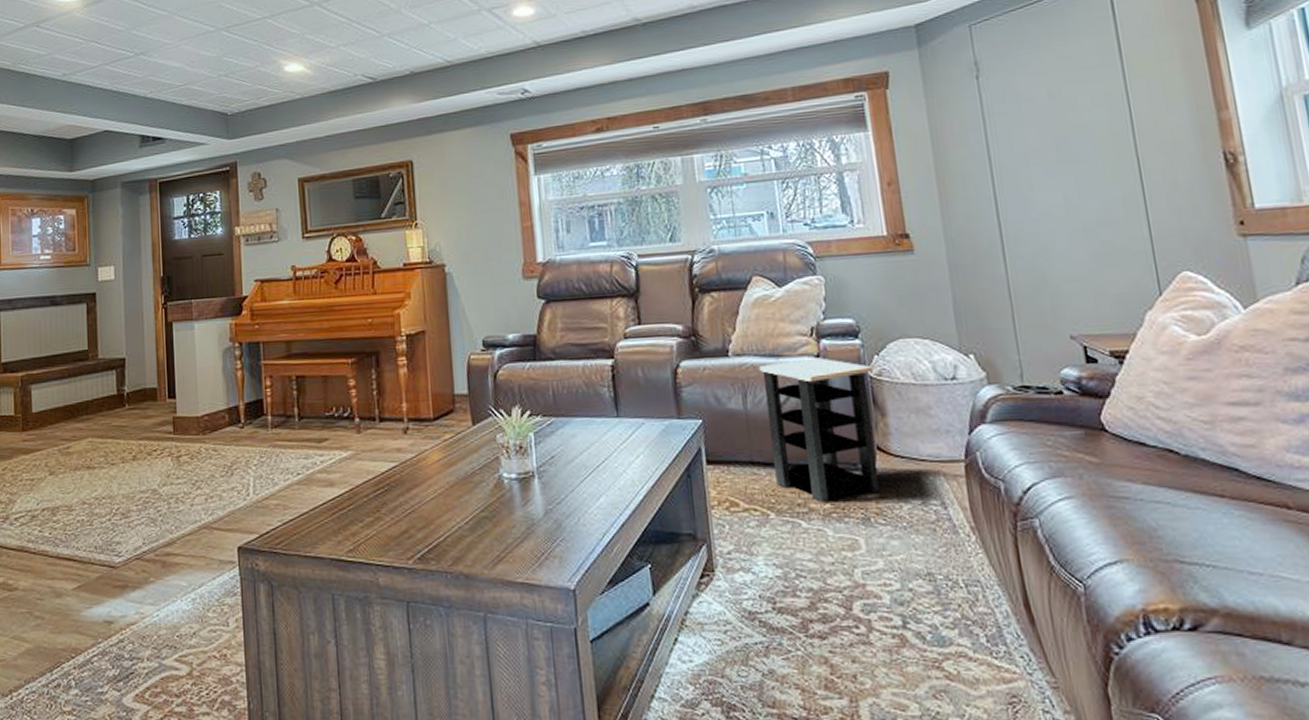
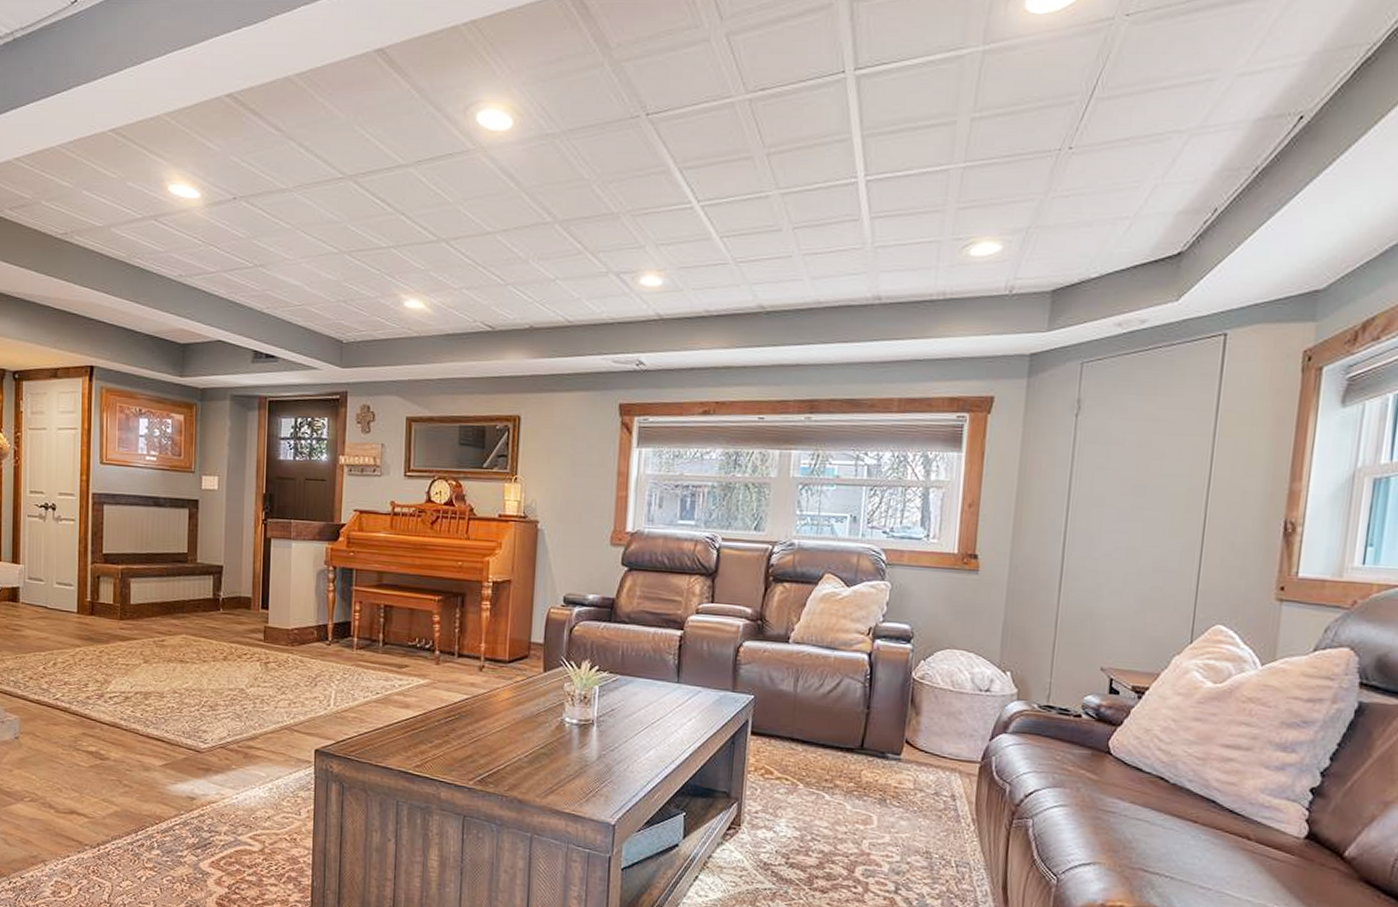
side table: present [758,357,881,503] -> none [810,654,917,782]

